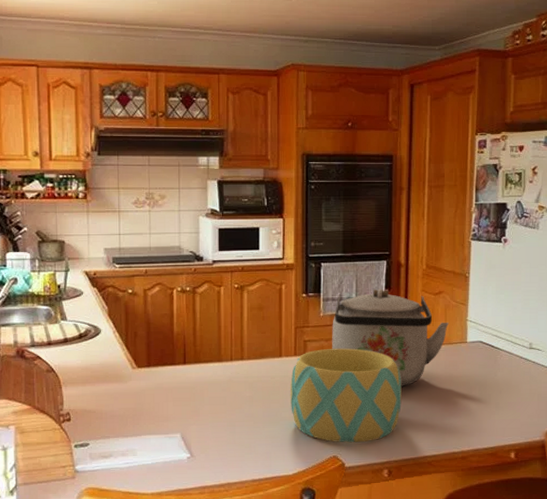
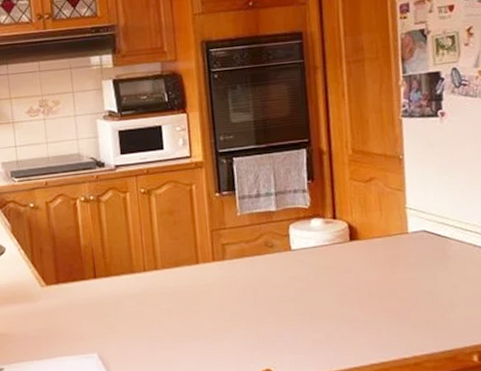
bowl: present [290,348,402,443] -> none [211,249,339,354]
kettle: present [332,289,449,386] -> none [251,180,385,288]

